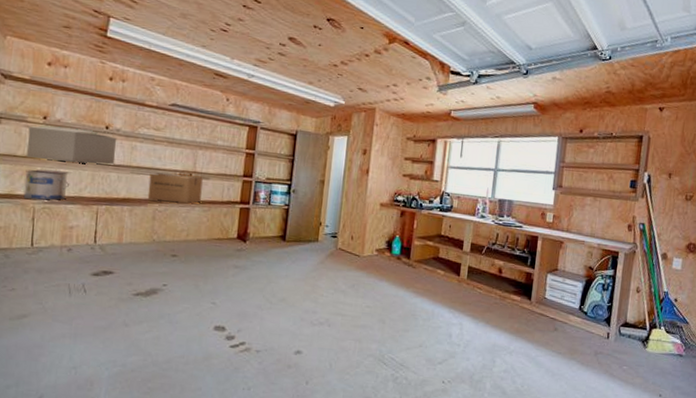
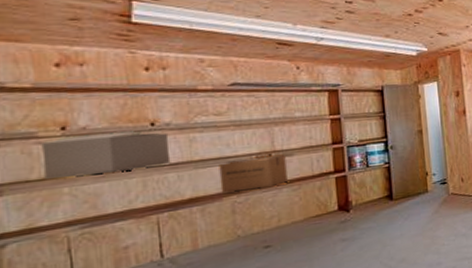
paint can: present [23,169,71,201] -> none [47,184,114,230]

